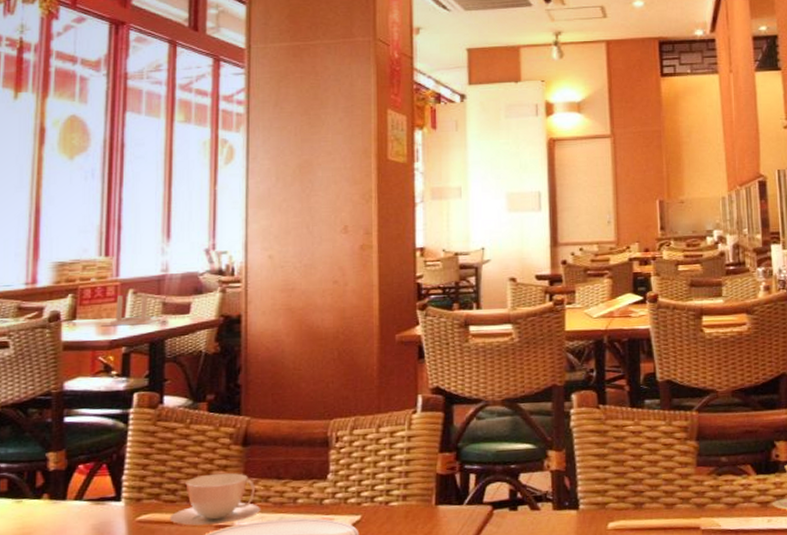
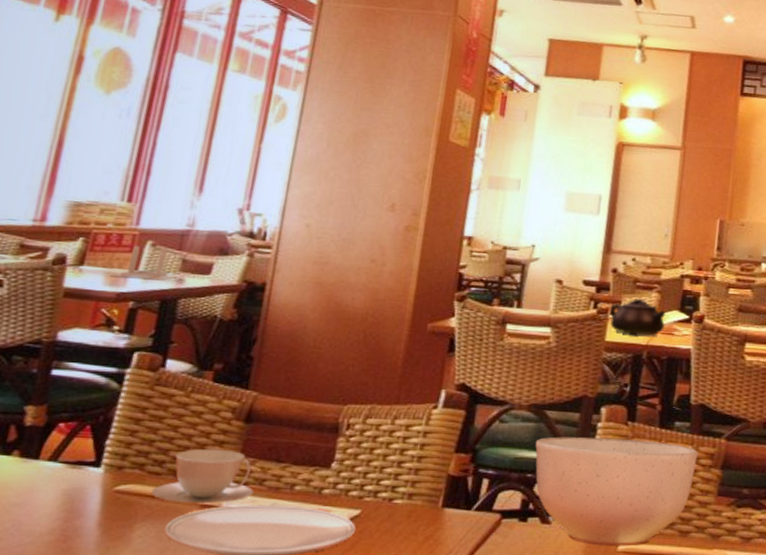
bowl: none [514,421,672,526] -> present [535,436,698,546]
teapot: none [565,286,621,323] -> present [609,298,666,336]

